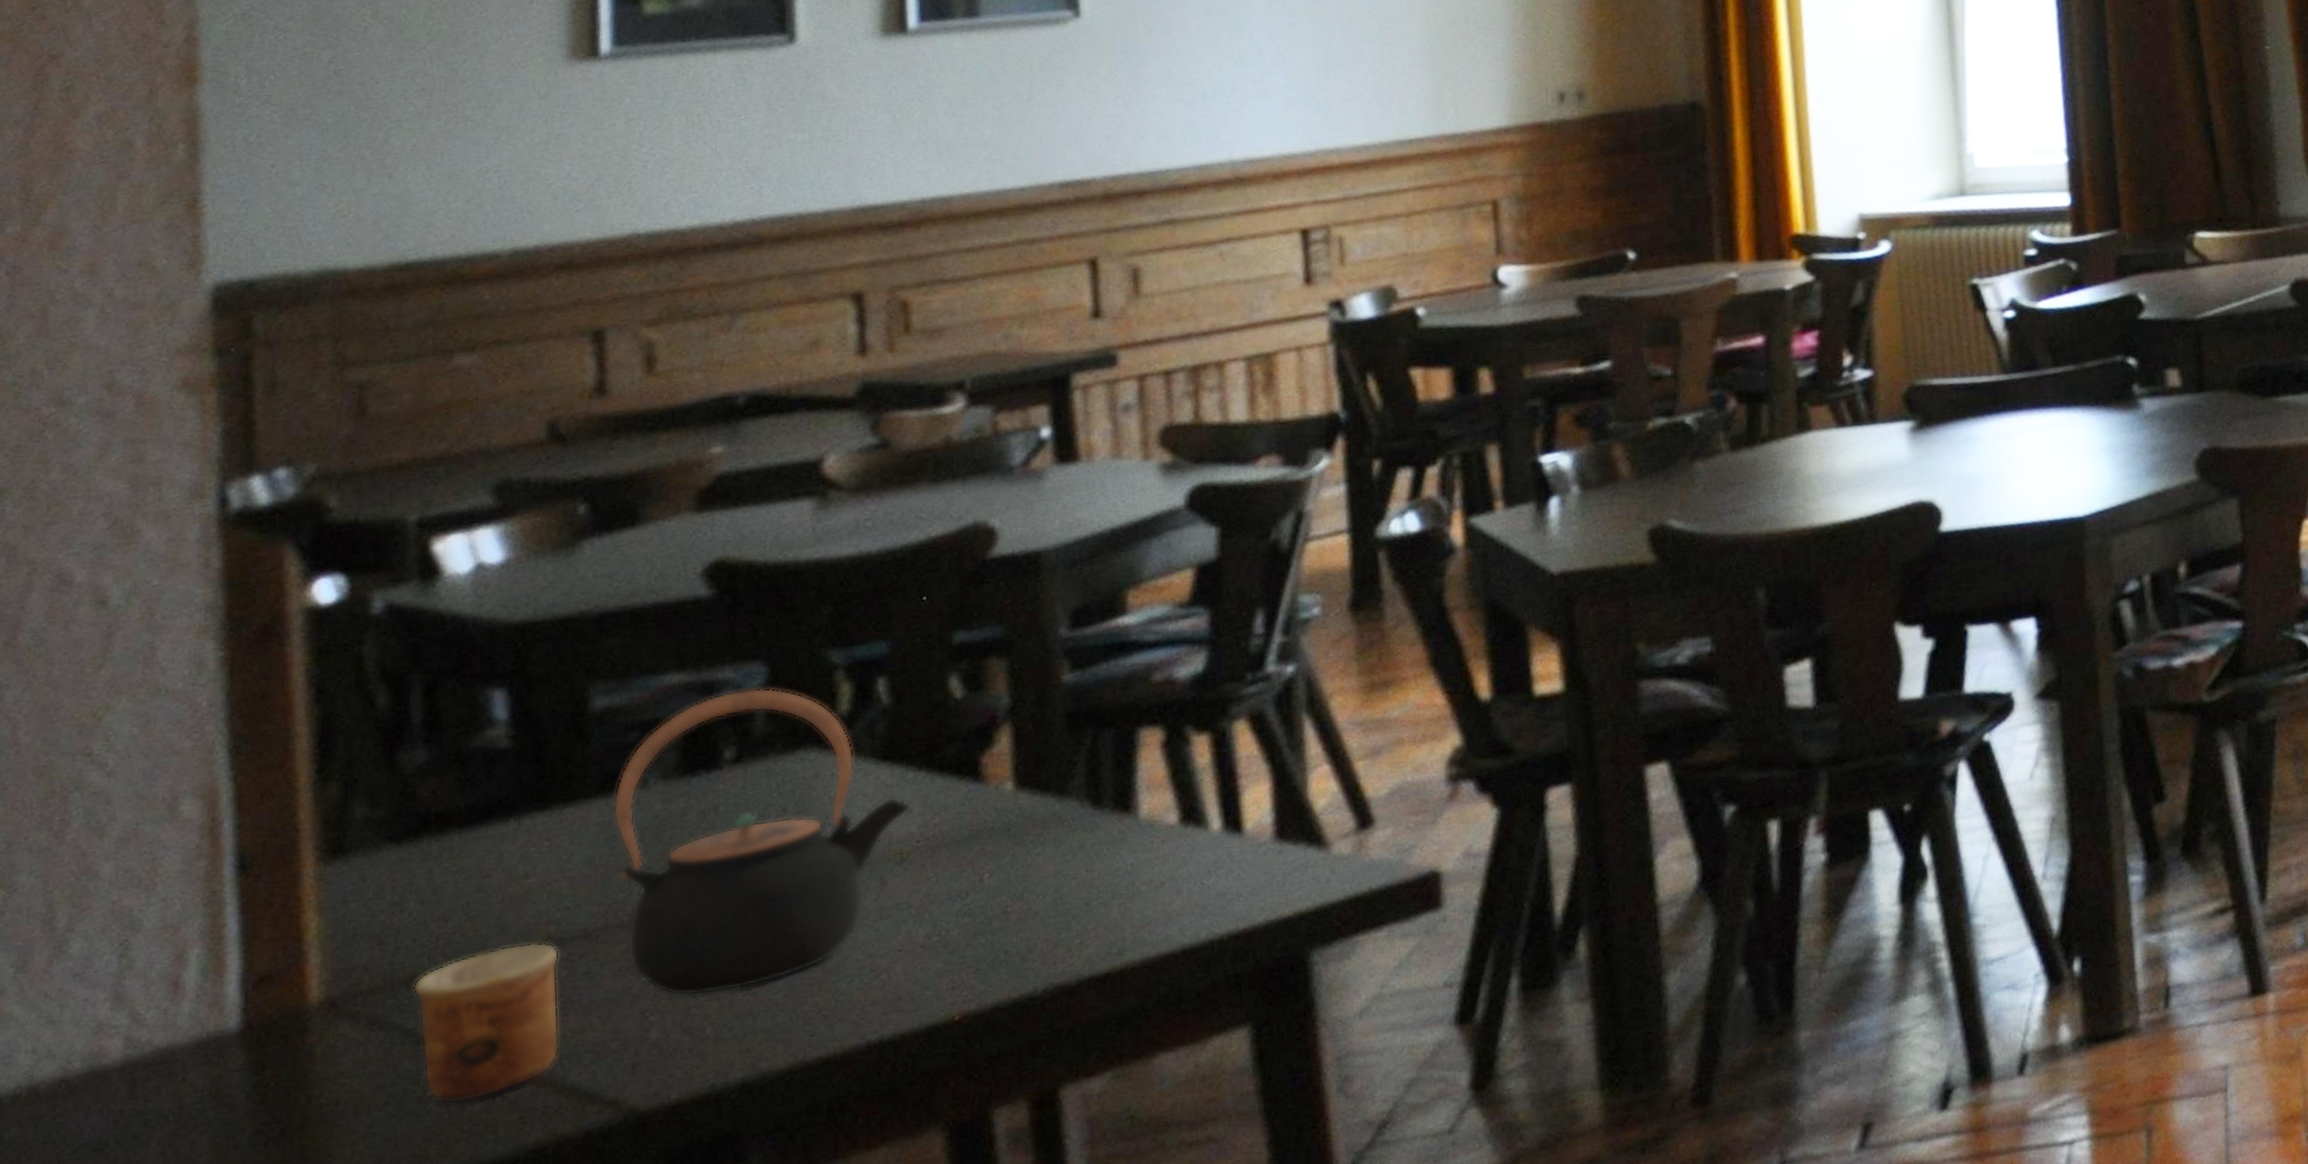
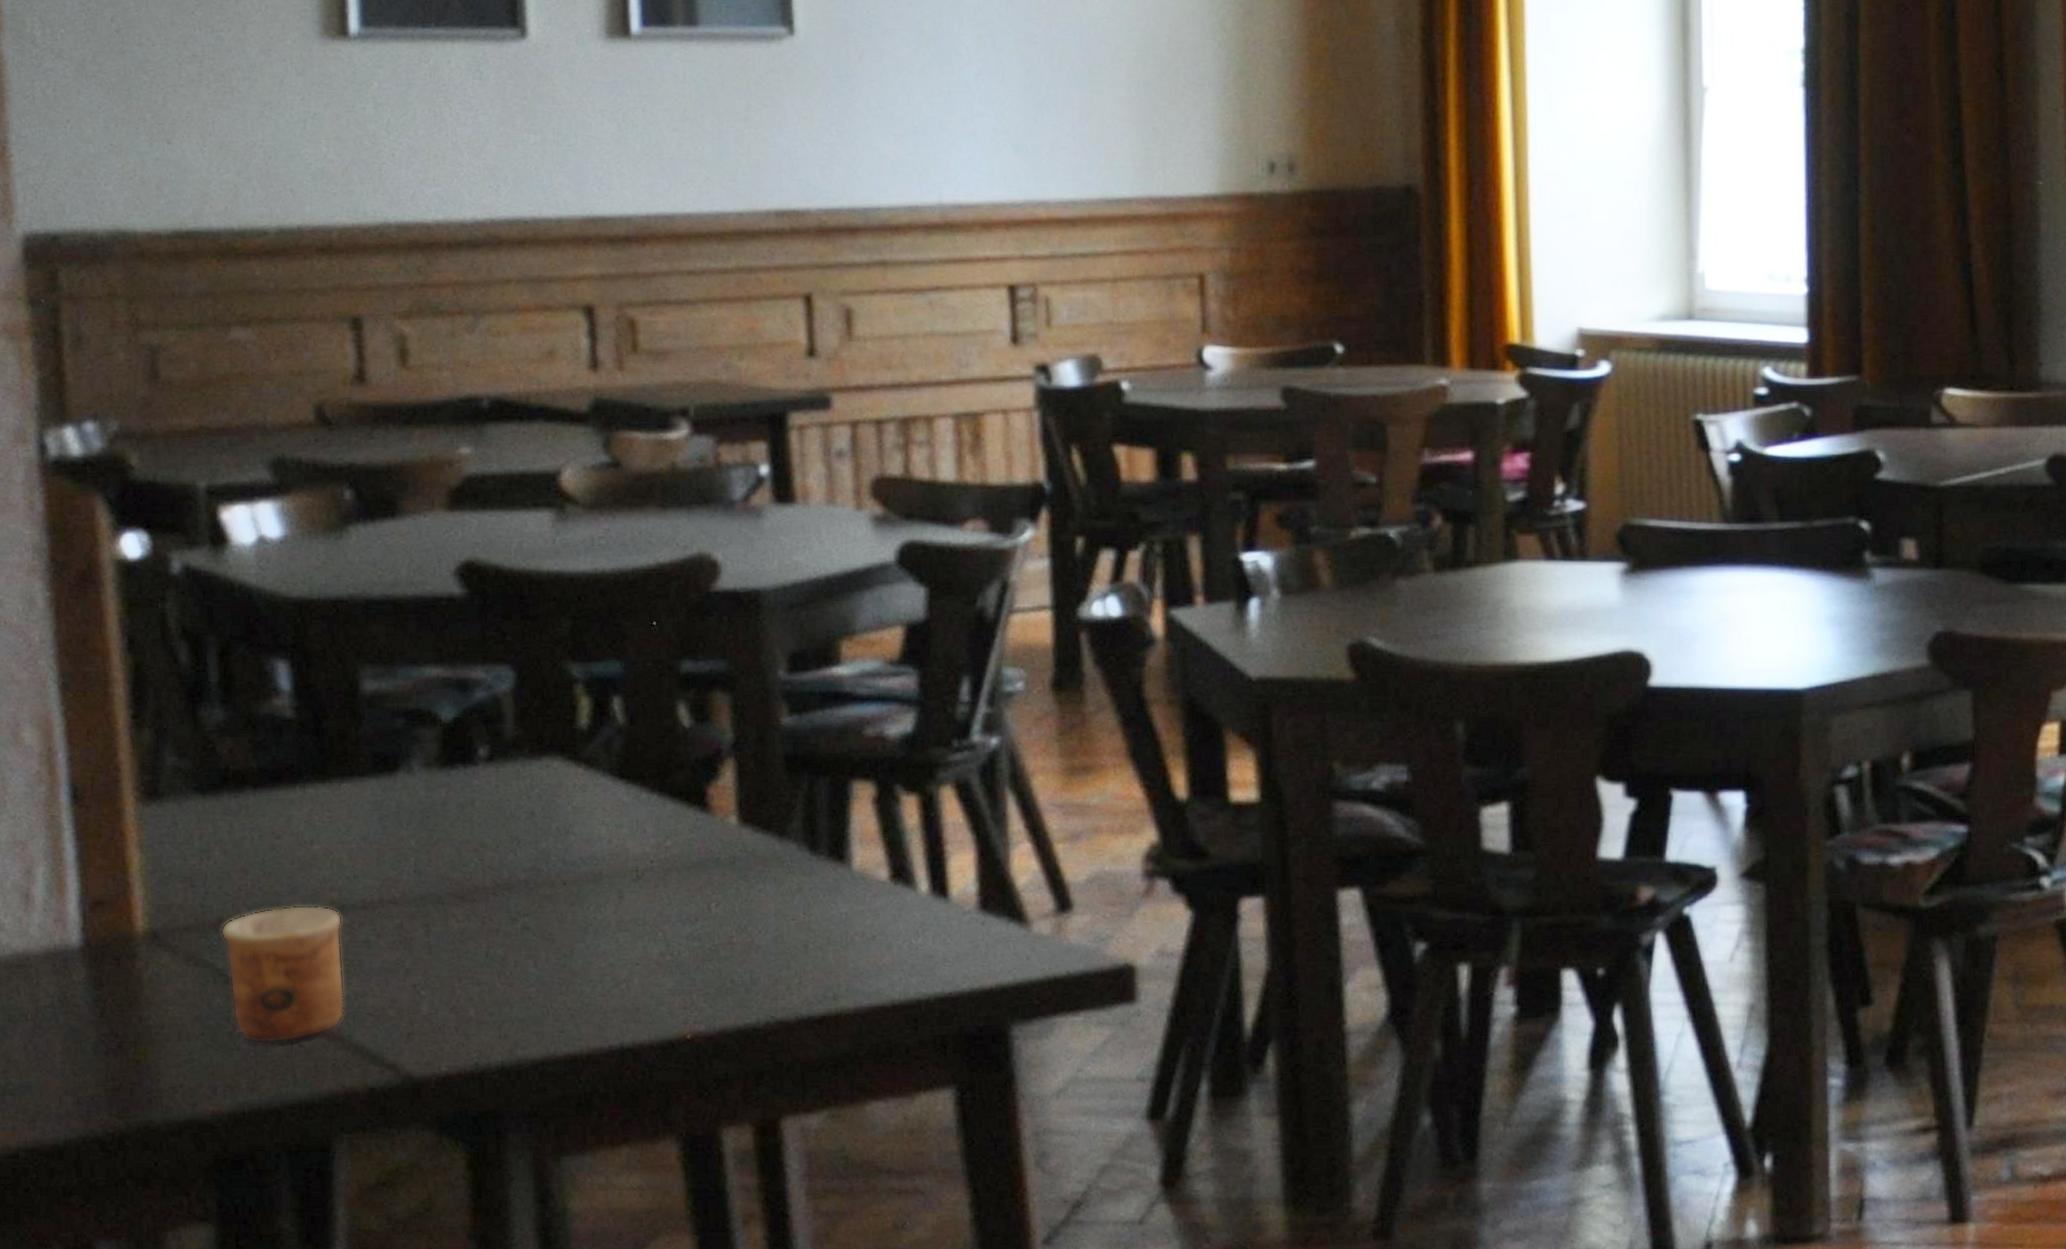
teapot: present [613,687,911,997] -> none [383,691,645,978]

